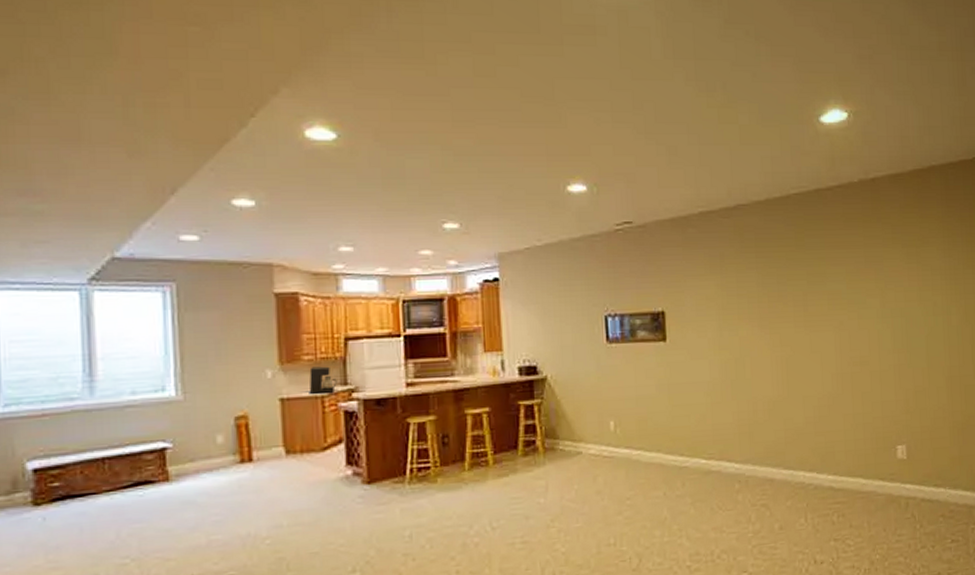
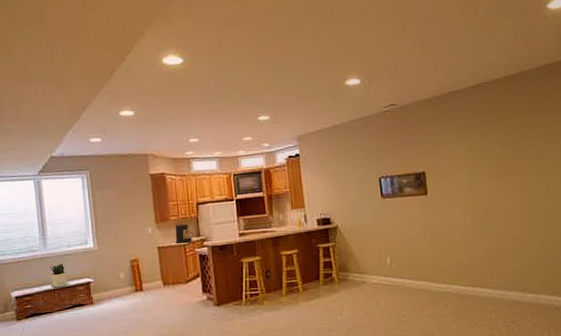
planter: none [97,418,129,456] -> present [50,262,69,288]

